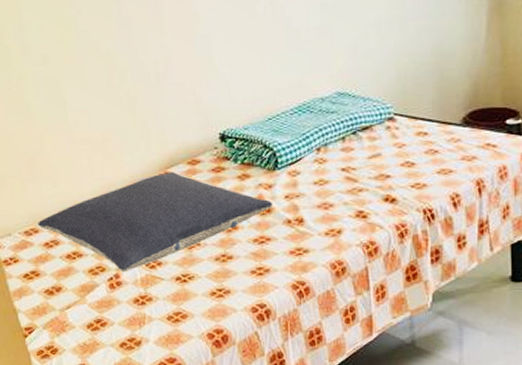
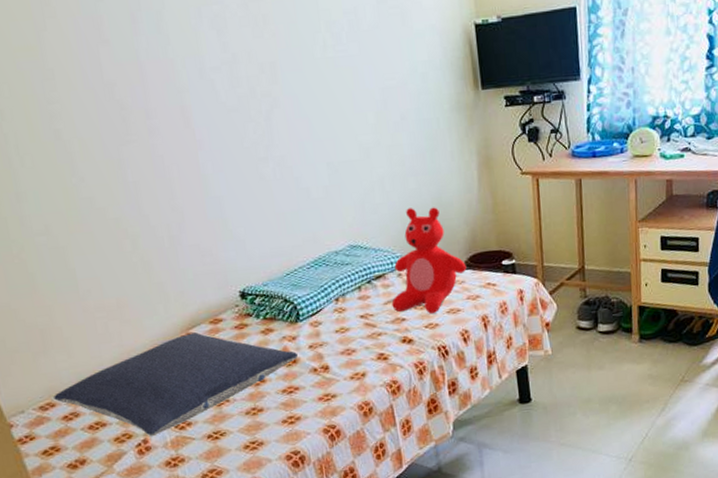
teddy bear: none [377,55,464,172] -> present [391,207,467,314]

